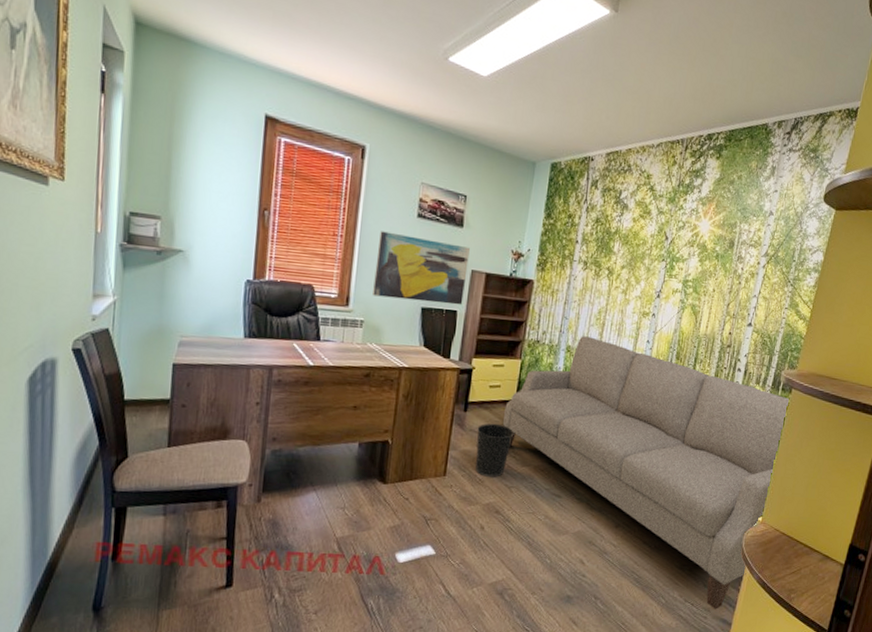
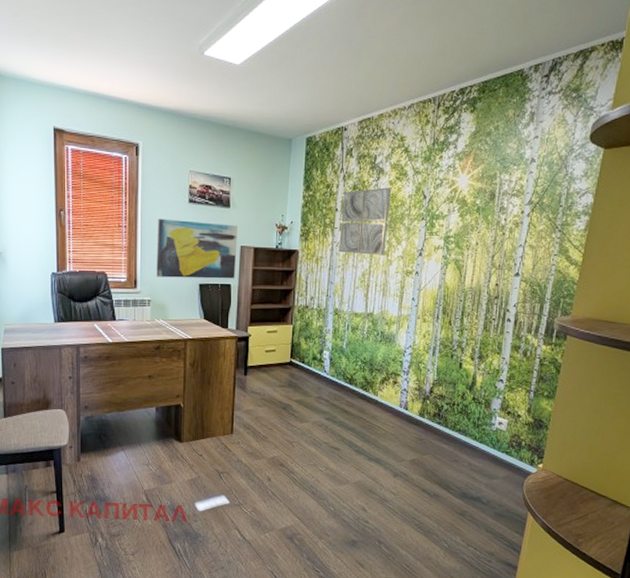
wastebasket: present [475,423,515,477] -> none [257,384,292,434]
sofa: present [503,336,789,610] -> none [281,298,564,554]
wall art: none [576,223,634,294] -> present [339,187,391,255]

